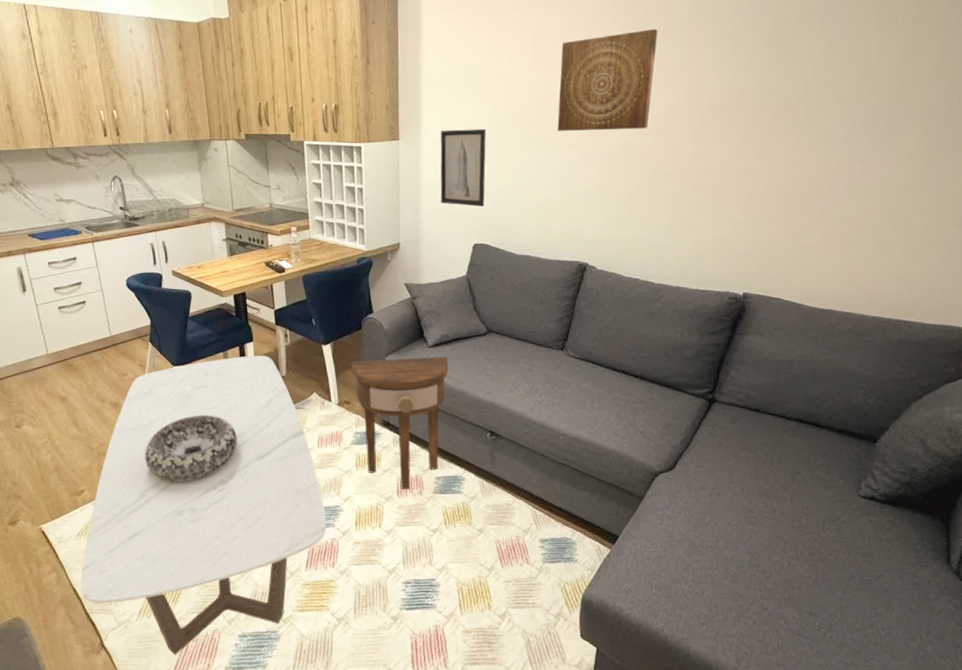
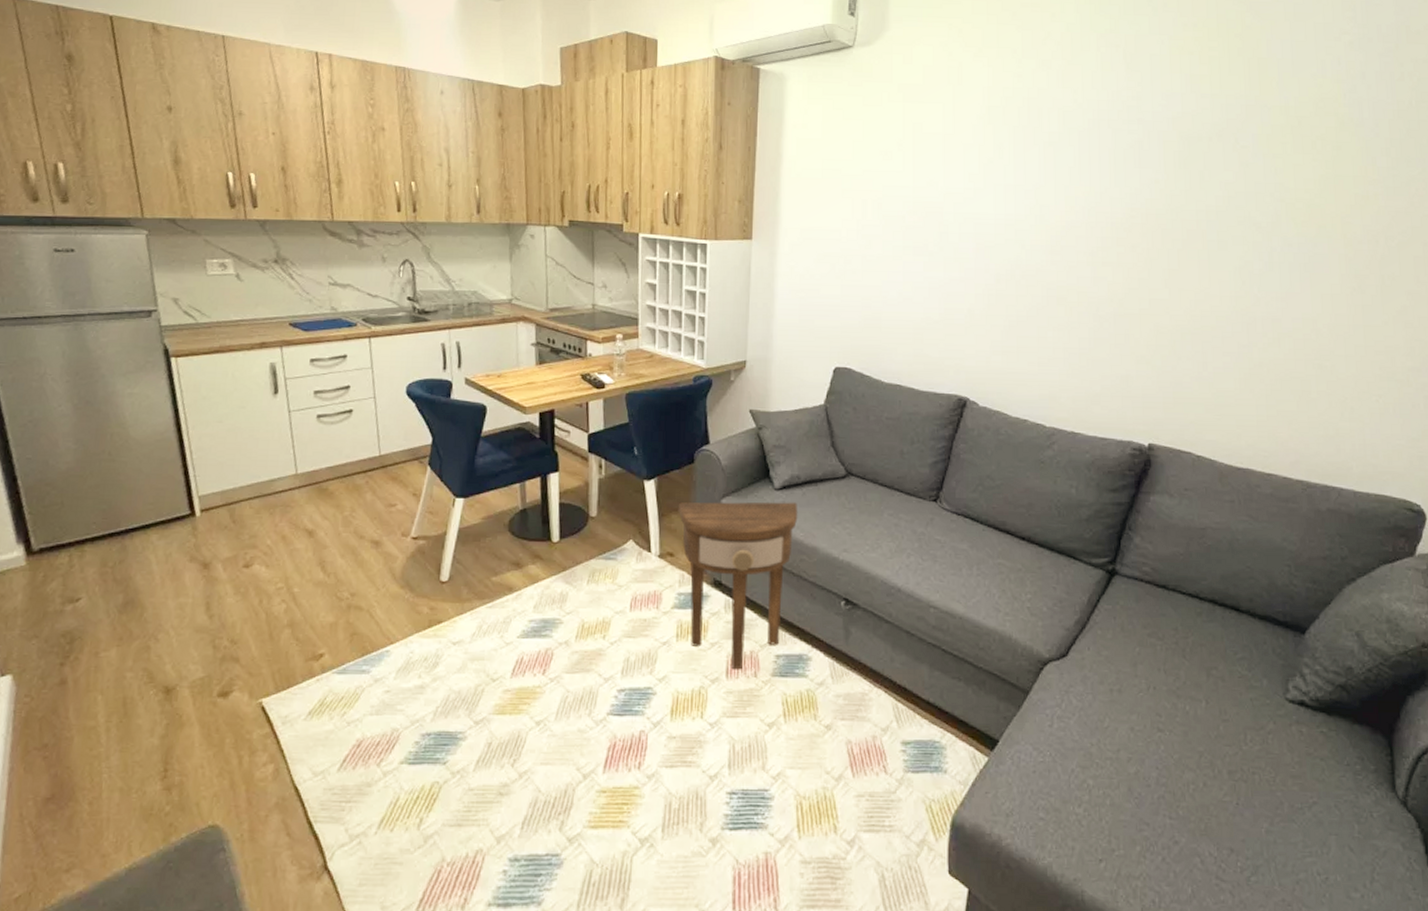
coffee table: present [80,355,326,655] -> none [305,489,634,884]
decorative bowl: present [145,415,237,482] -> none [408,561,529,647]
wall art: present [440,128,487,207] -> none [797,231,855,324]
wall art: present [557,28,658,131] -> none [937,134,1053,246]

